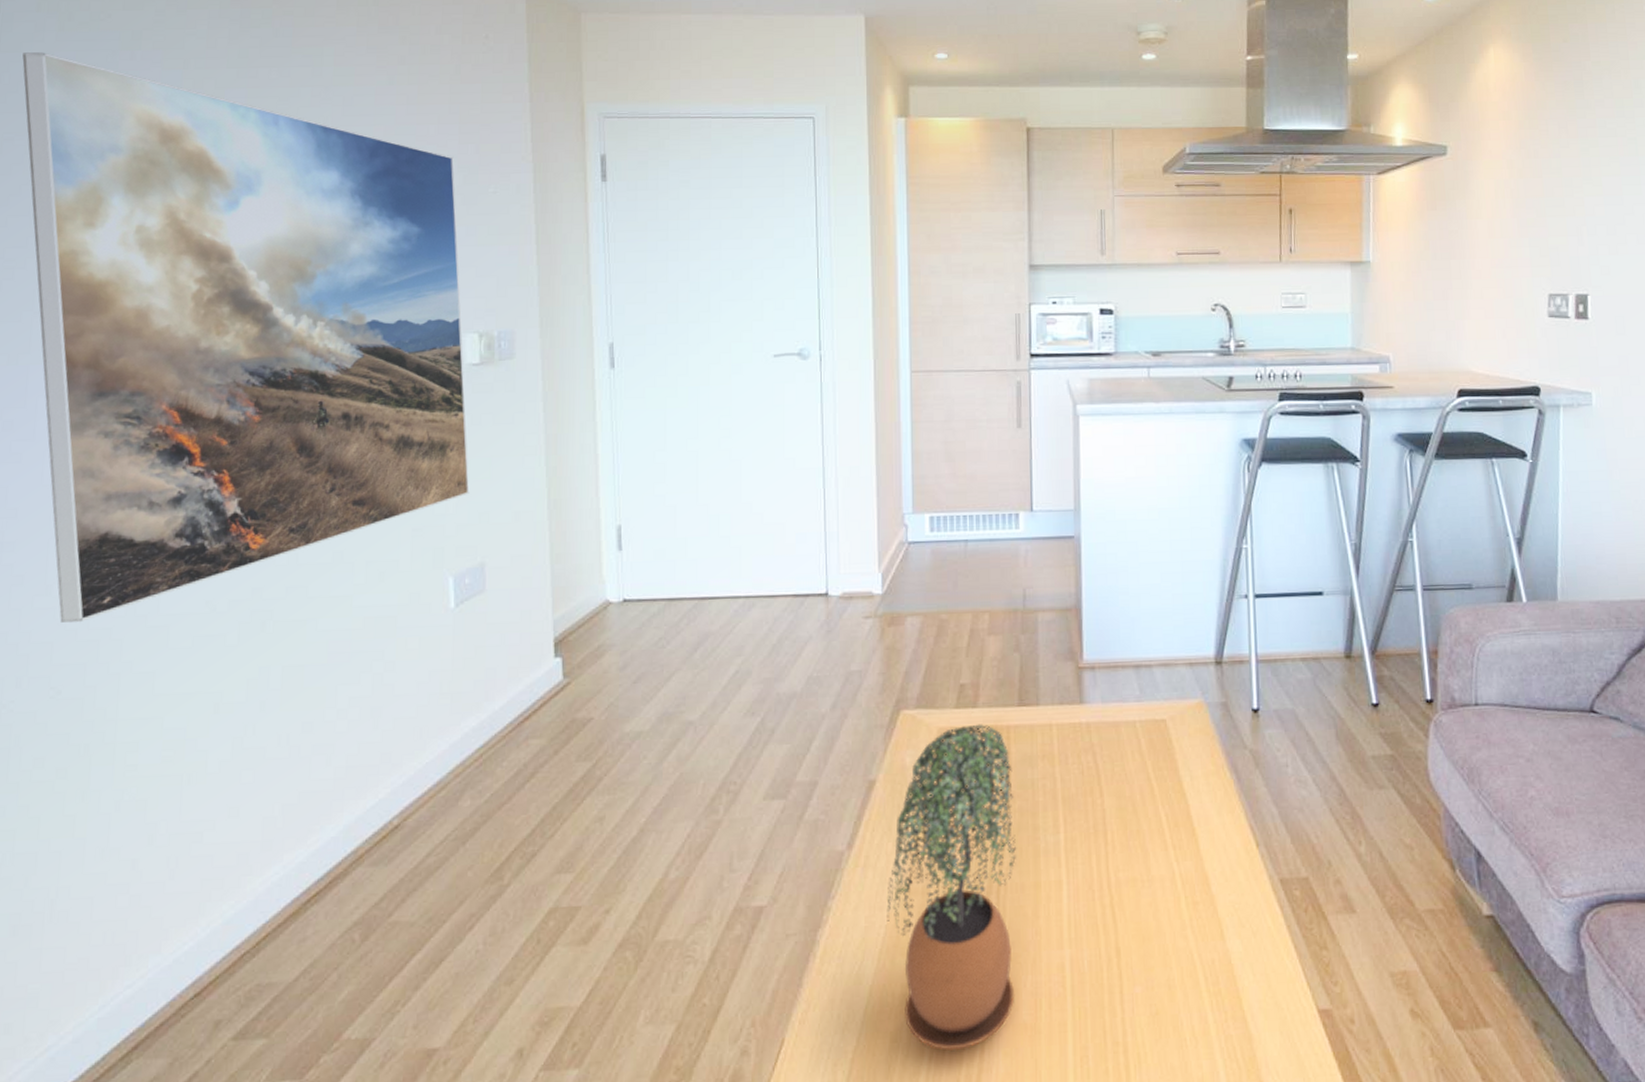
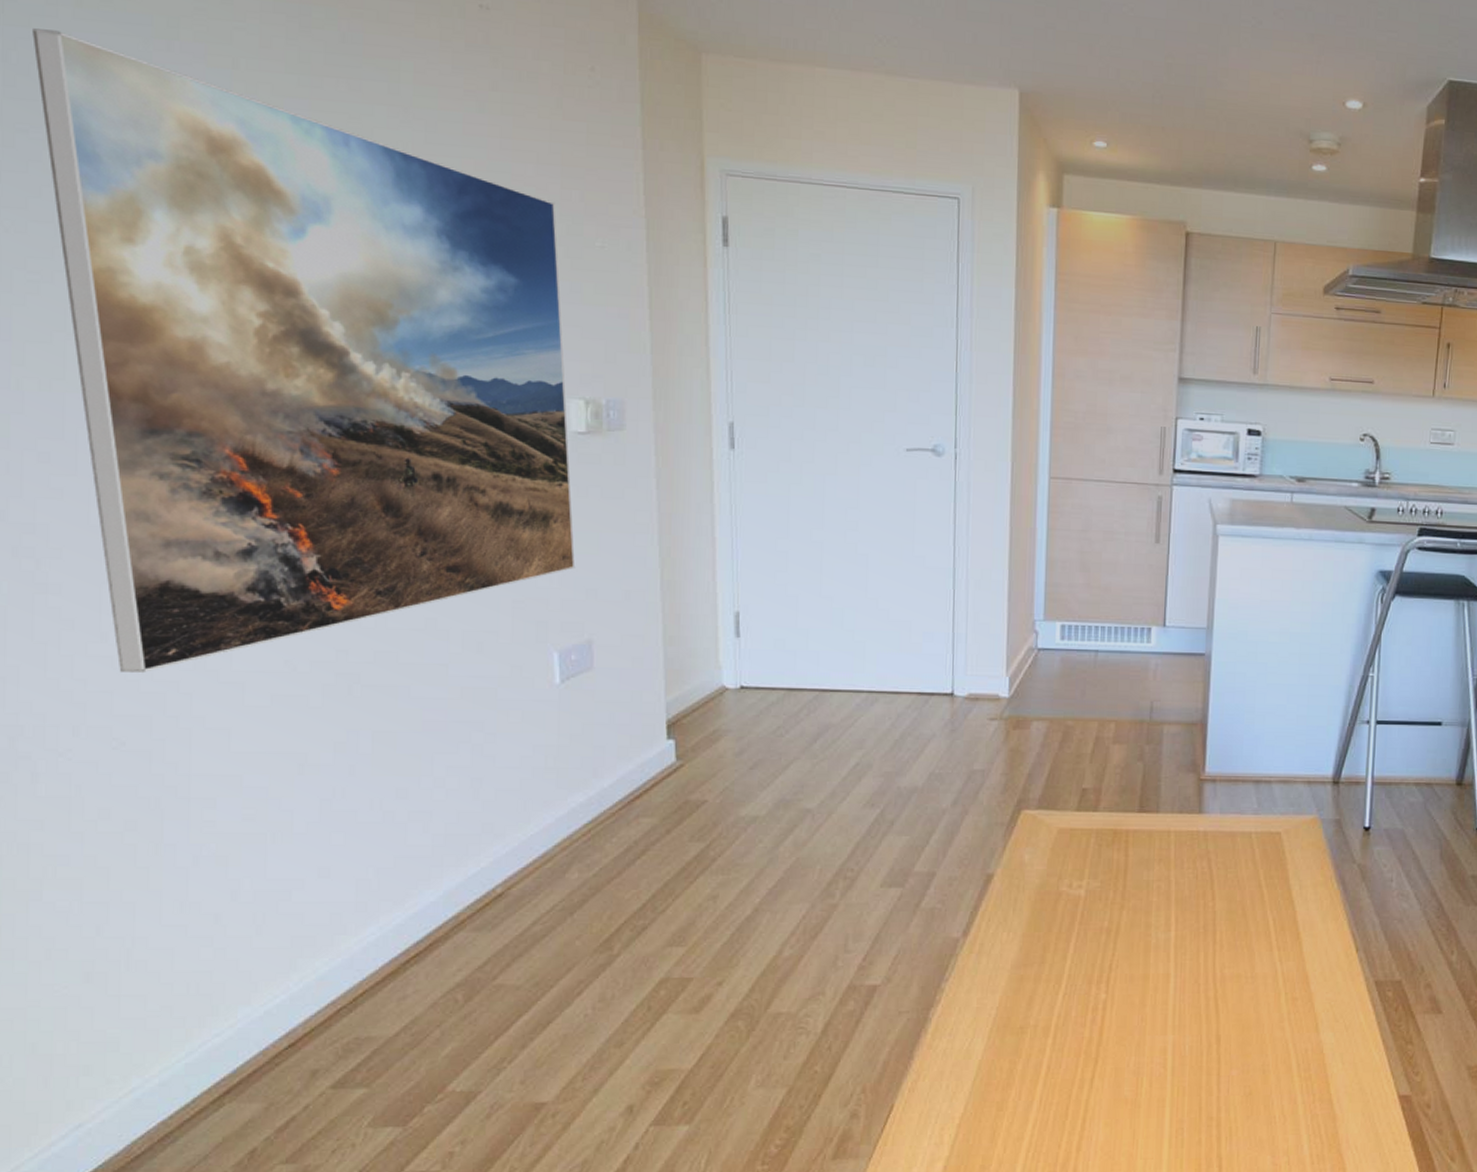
potted plant: present [886,724,1017,1051] -> none [998,827,1129,1120]

